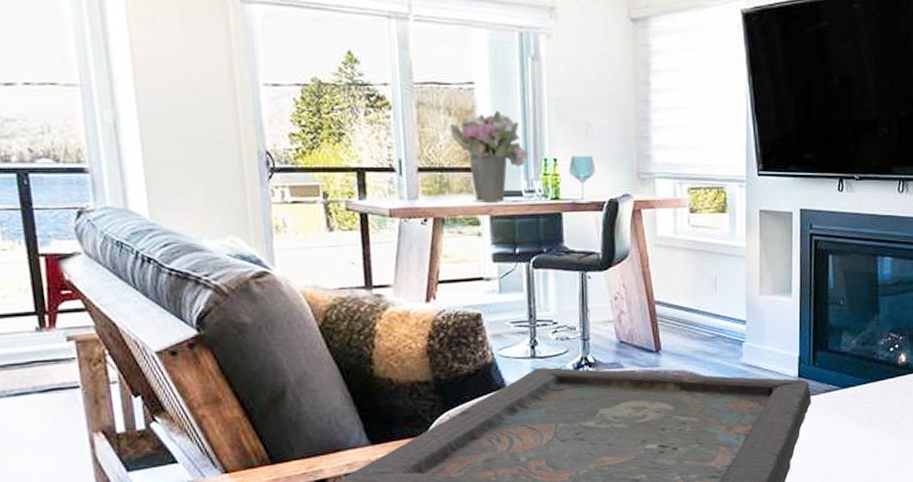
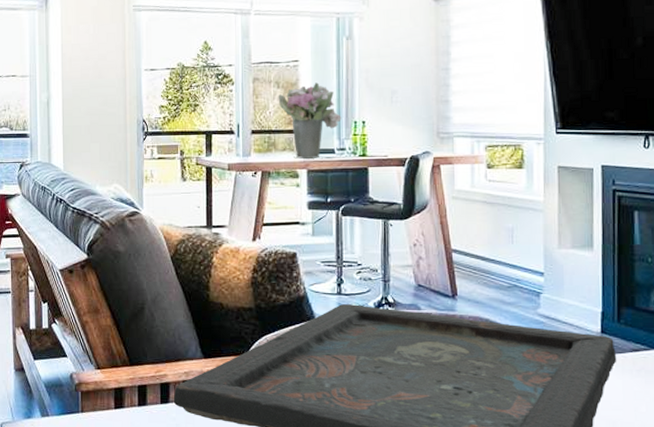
wine glass: present [569,155,596,203] -> none [375,118,400,160]

